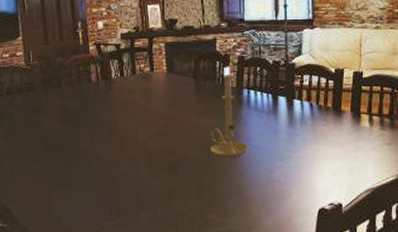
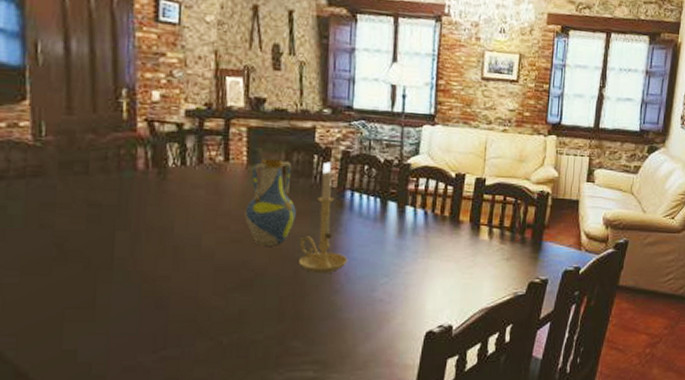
vase: none [167,66,206,137] -> present [244,158,296,246]

